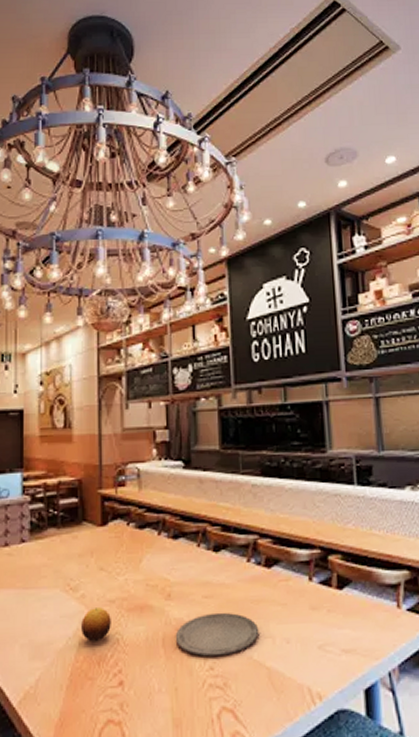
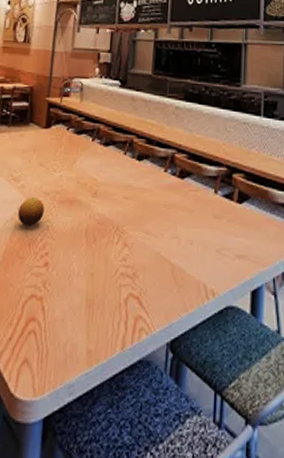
plate: present [175,612,259,657] -> none [96,212,168,250]

